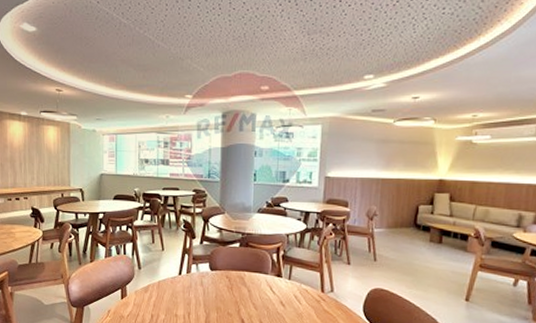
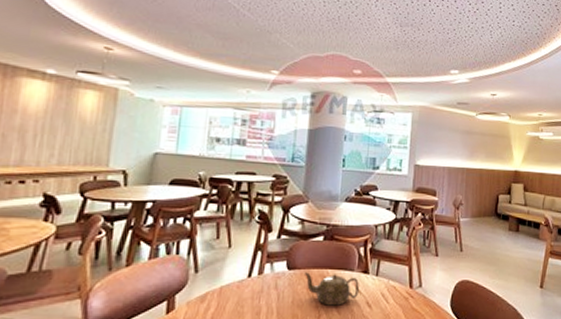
teapot: none [224,273,273,303] -> present [303,272,359,306]

